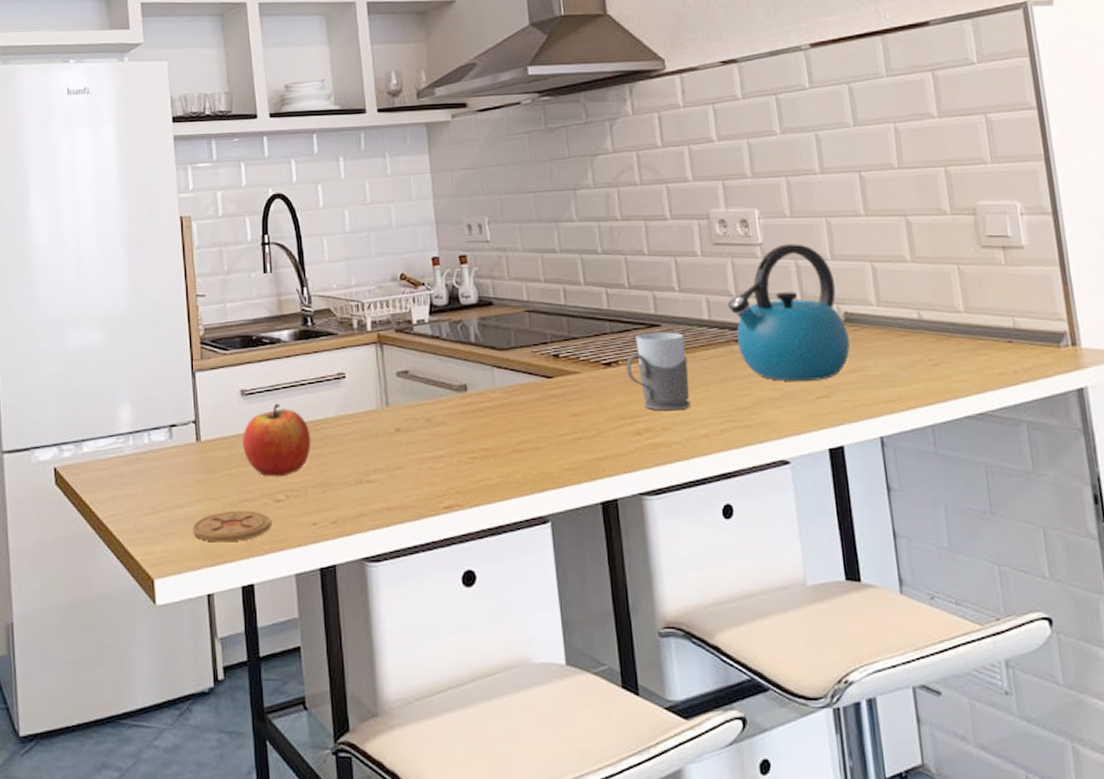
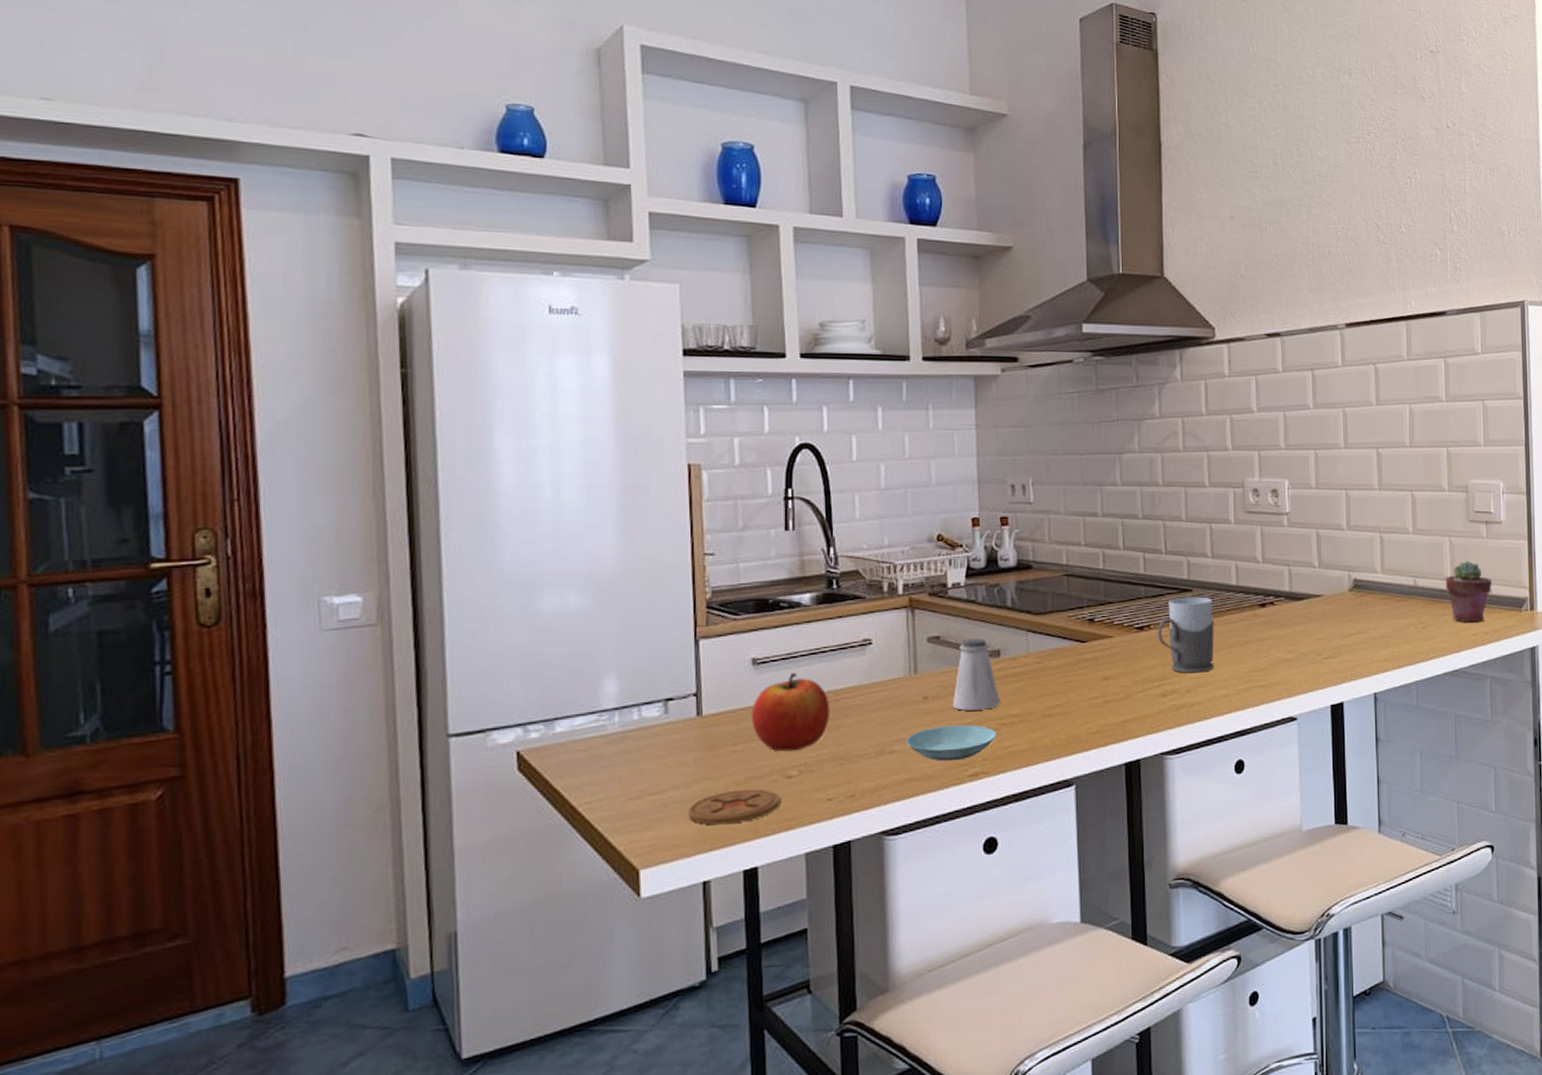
saucer: none [382,457,469,492] -> present [906,724,997,762]
saltshaker: none [423,373,471,443] -> present [952,638,1001,711]
kettle: present [727,244,851,381] -> none [1254,514,1357,643]
potted succulent: none [957,291,1019,360] -> present [1445,561,1493,623]

